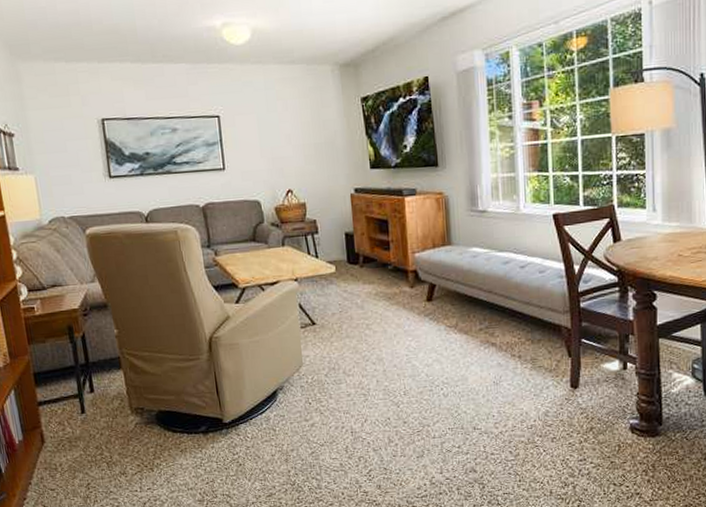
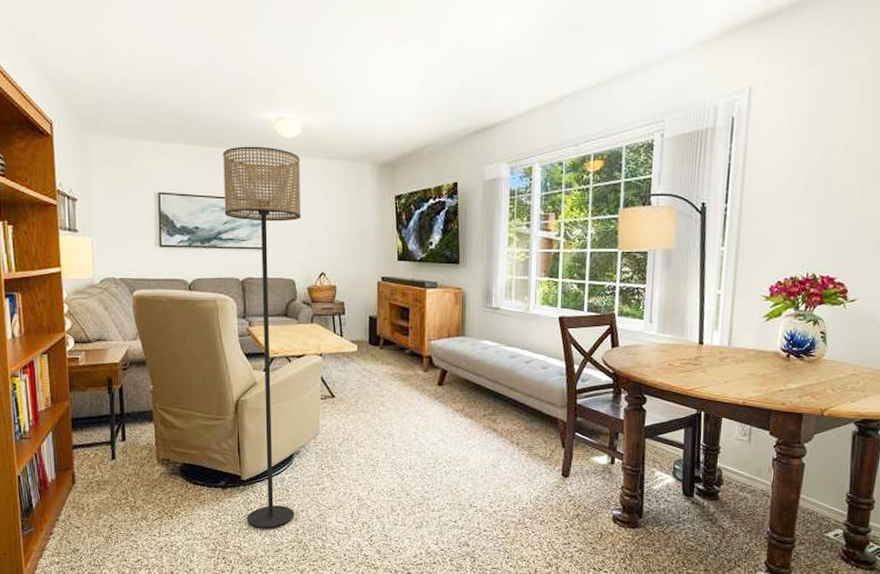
floor lamp: none [167,57,285,473] -> present [223,146,301,528]

